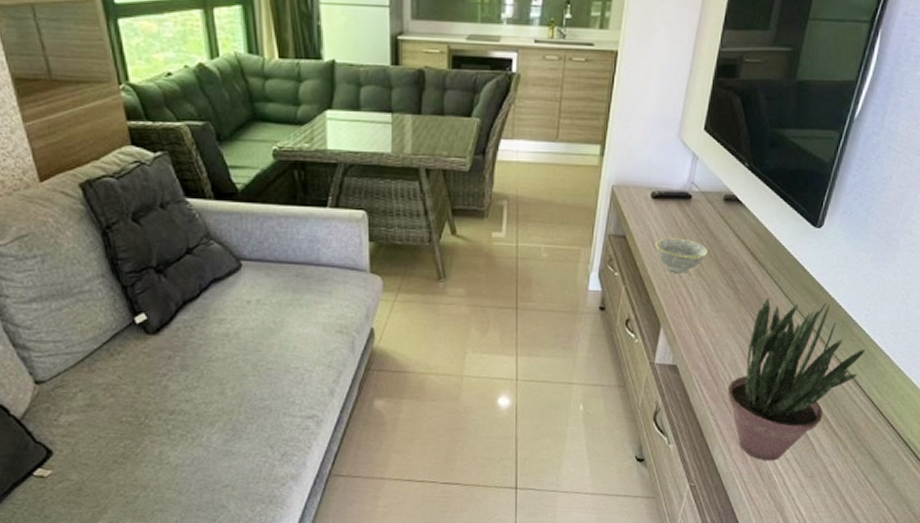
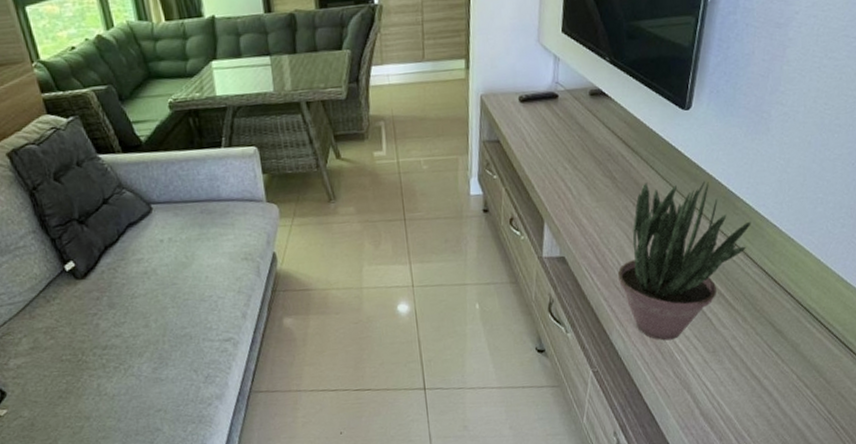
bowl: present [655,238,709,274] -> none [528,136,582,170]

